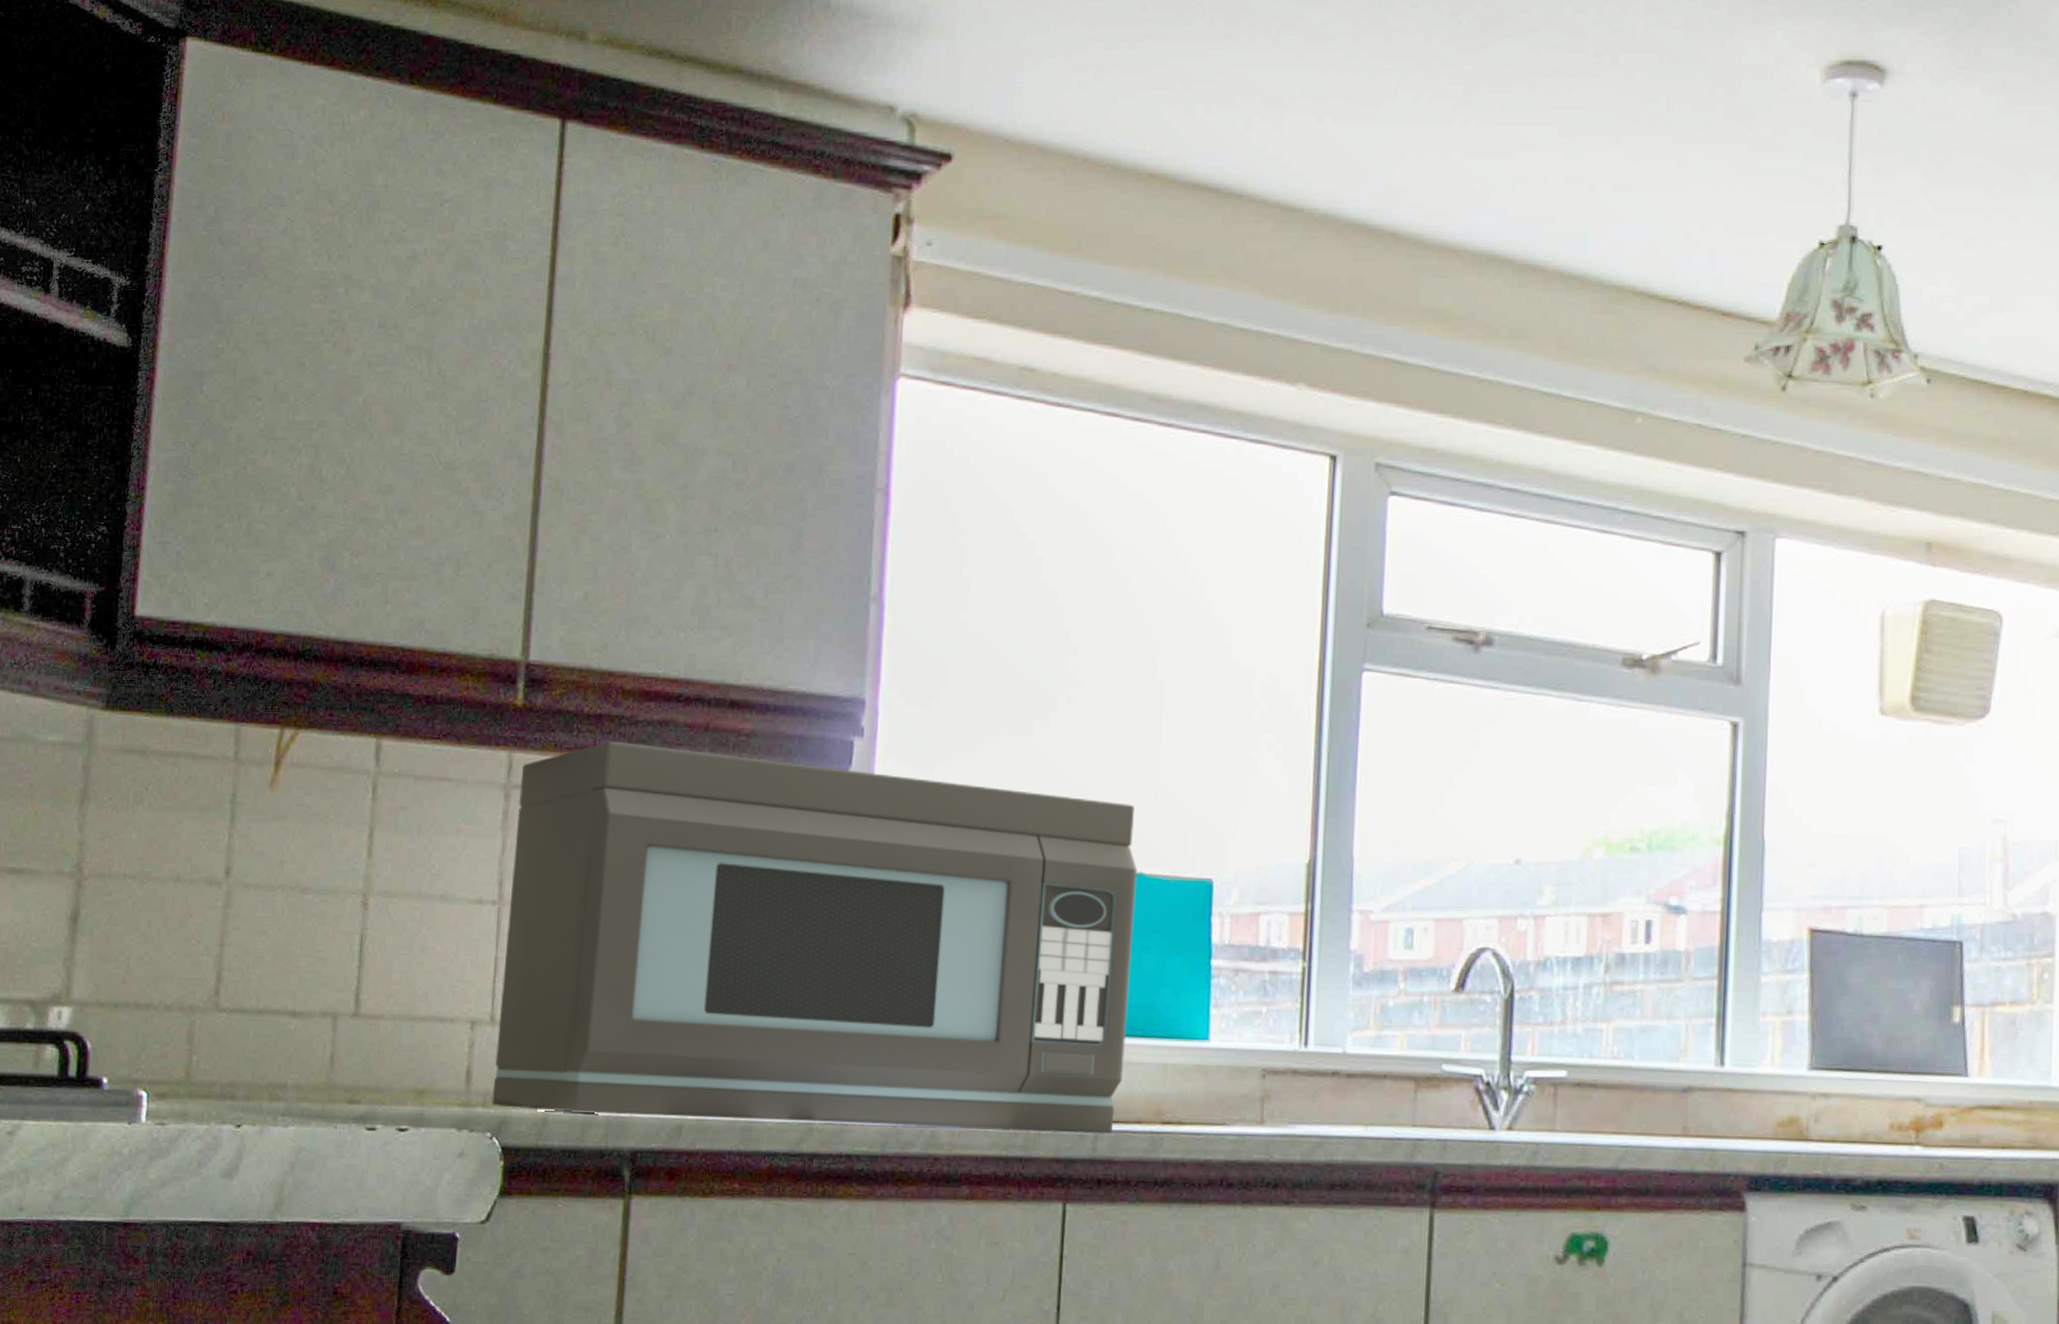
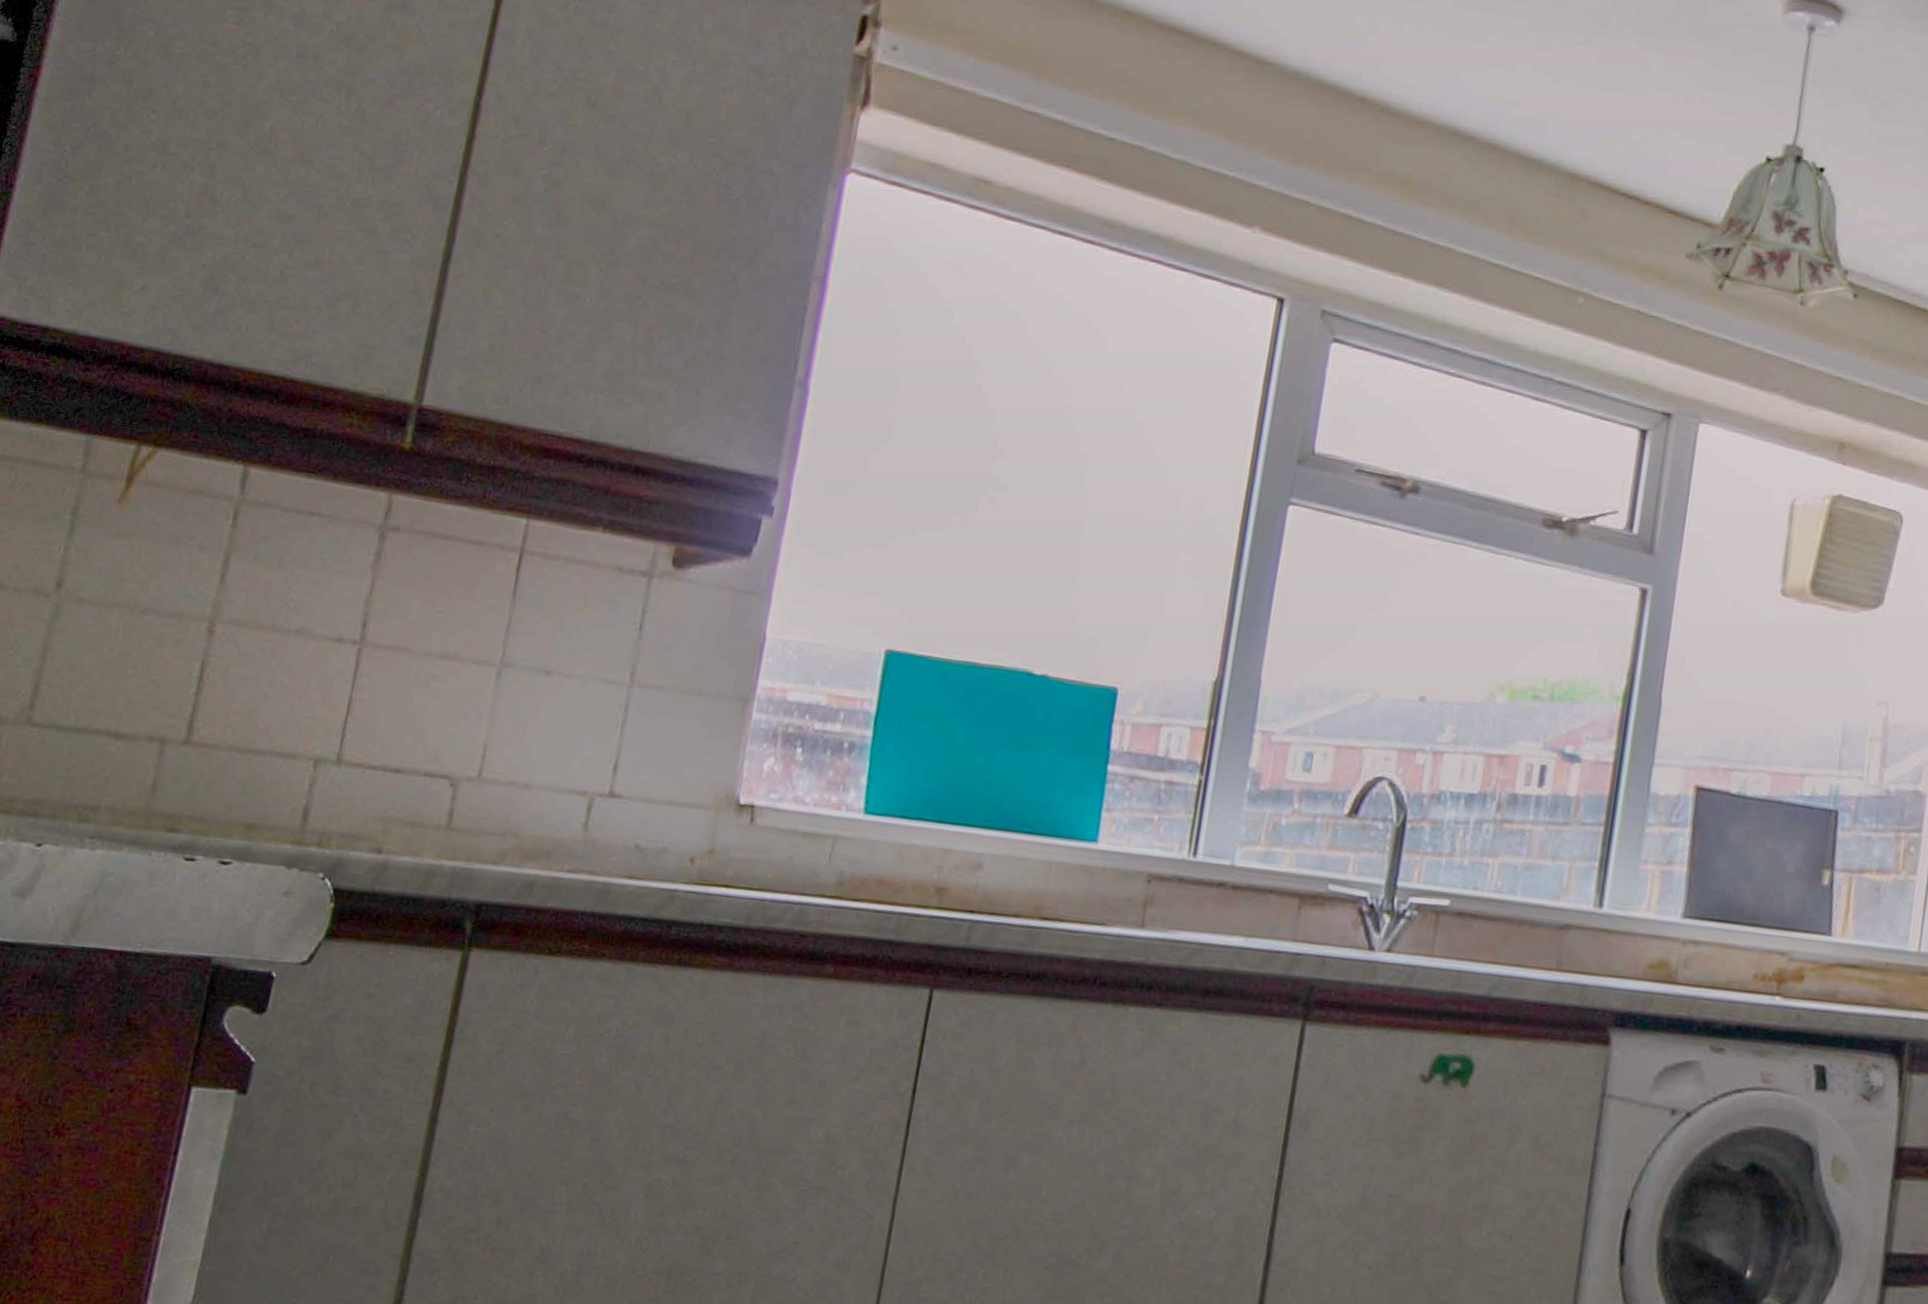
microwave: present [491,741,1137,1133] -> none [328,493,1046,924]

